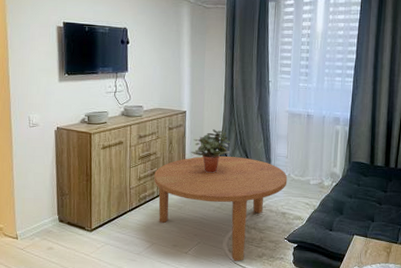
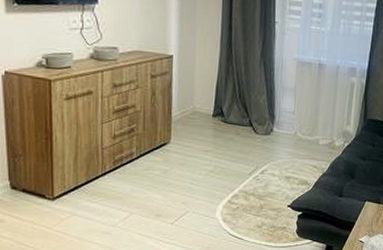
coffee table: present [154,156,288,262] -> none [133,111,294,233]
potted plant: present [191,129,231,173] -> none [178,78,228,131]

